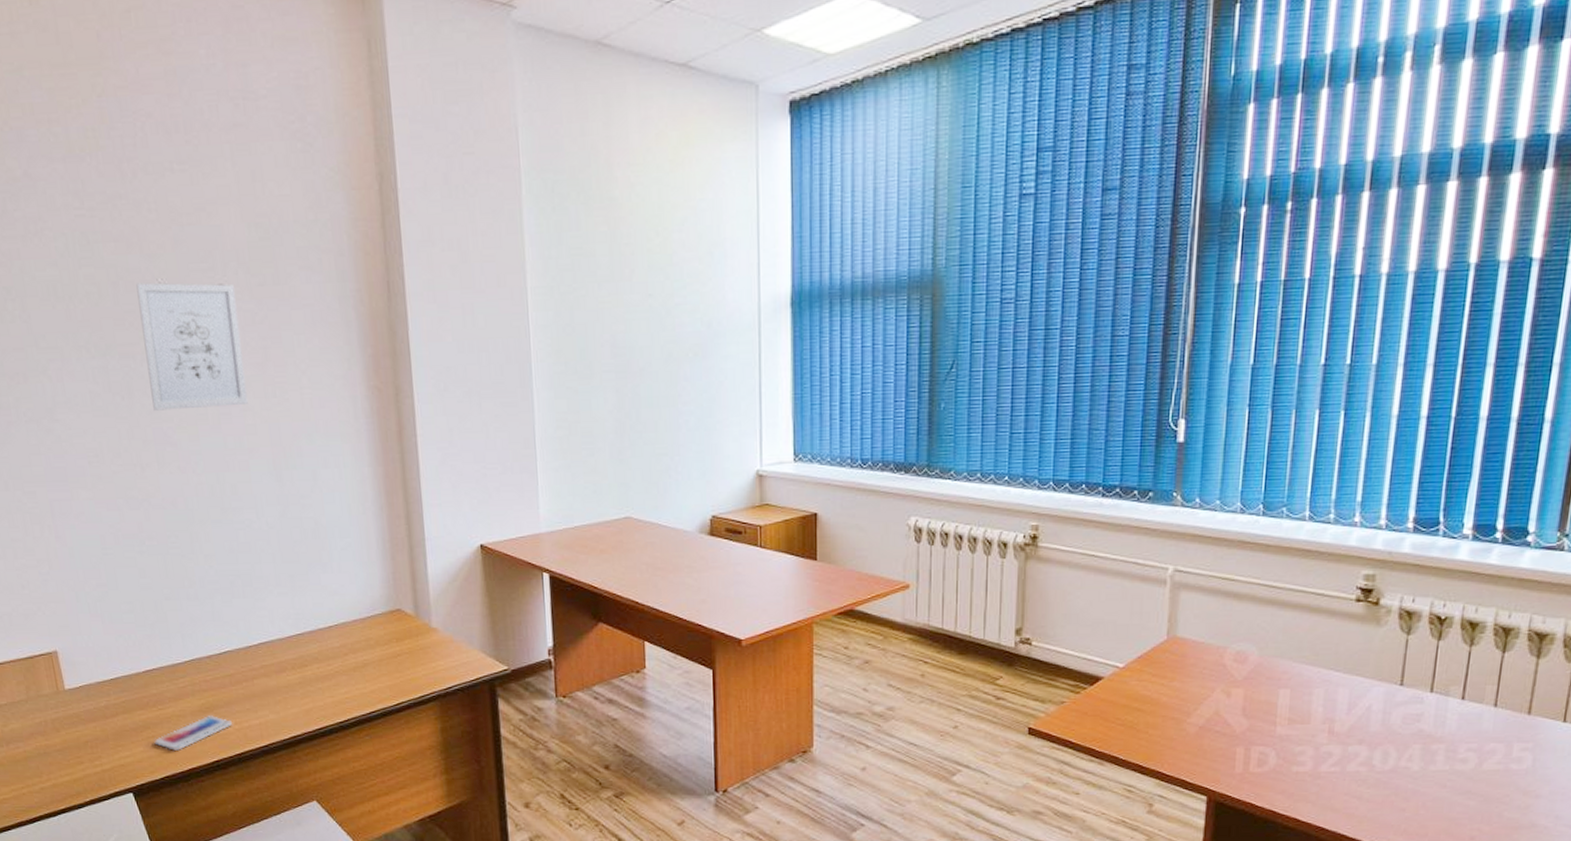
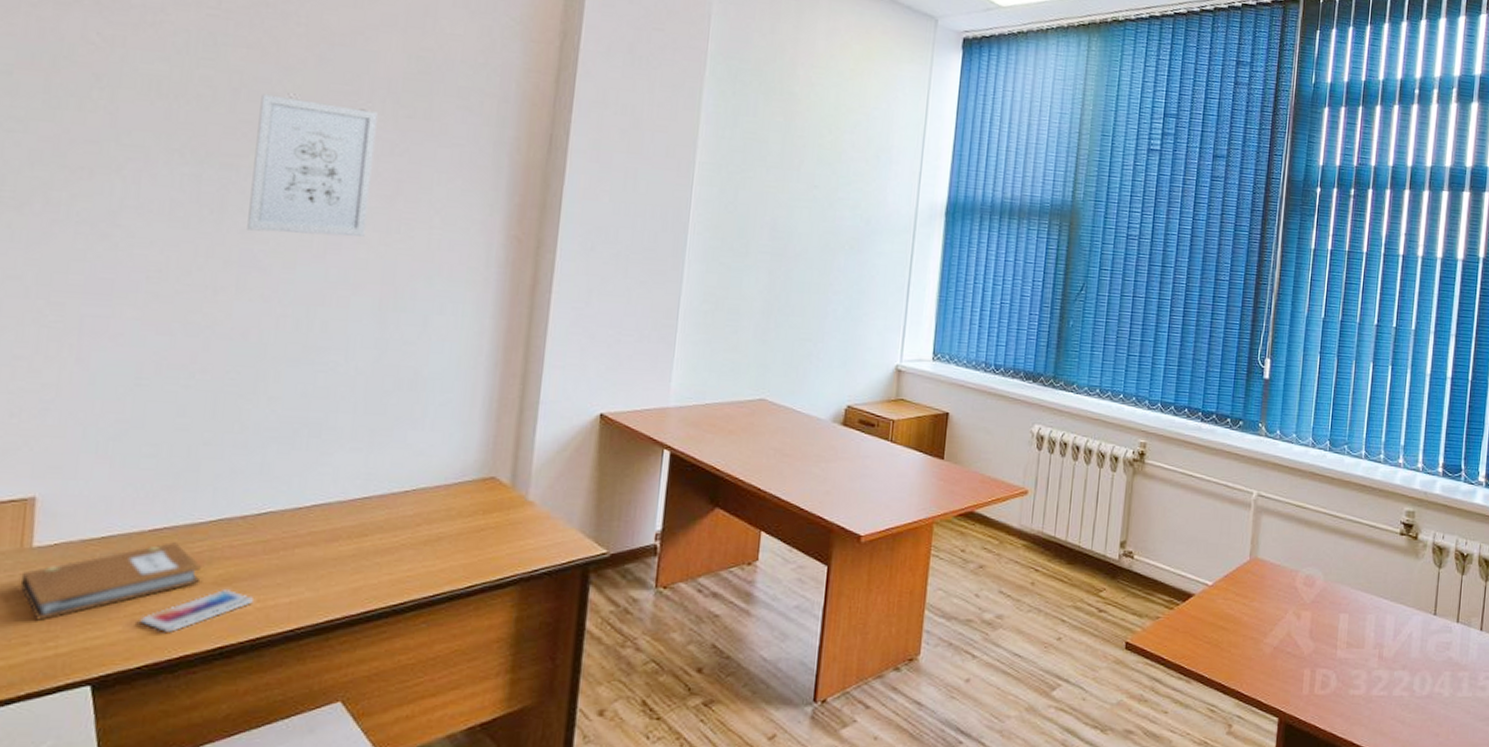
notebook: none [63,680,189,745] -> present [20,542,203,621]

